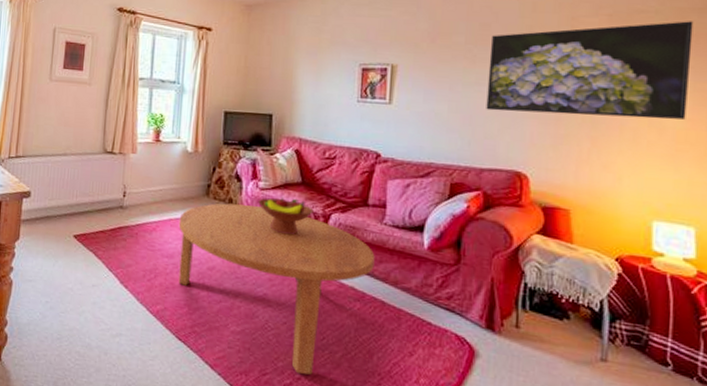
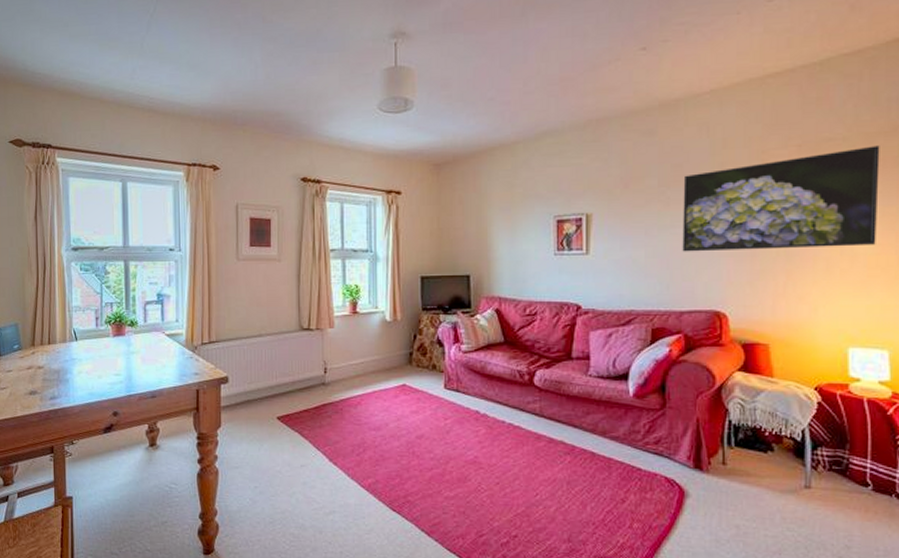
coffee table: present [178,203,375,375] -> none [383,370,582,532]
fruit bowl: present [258,197,314,235] -> none [462,358,518,396]

